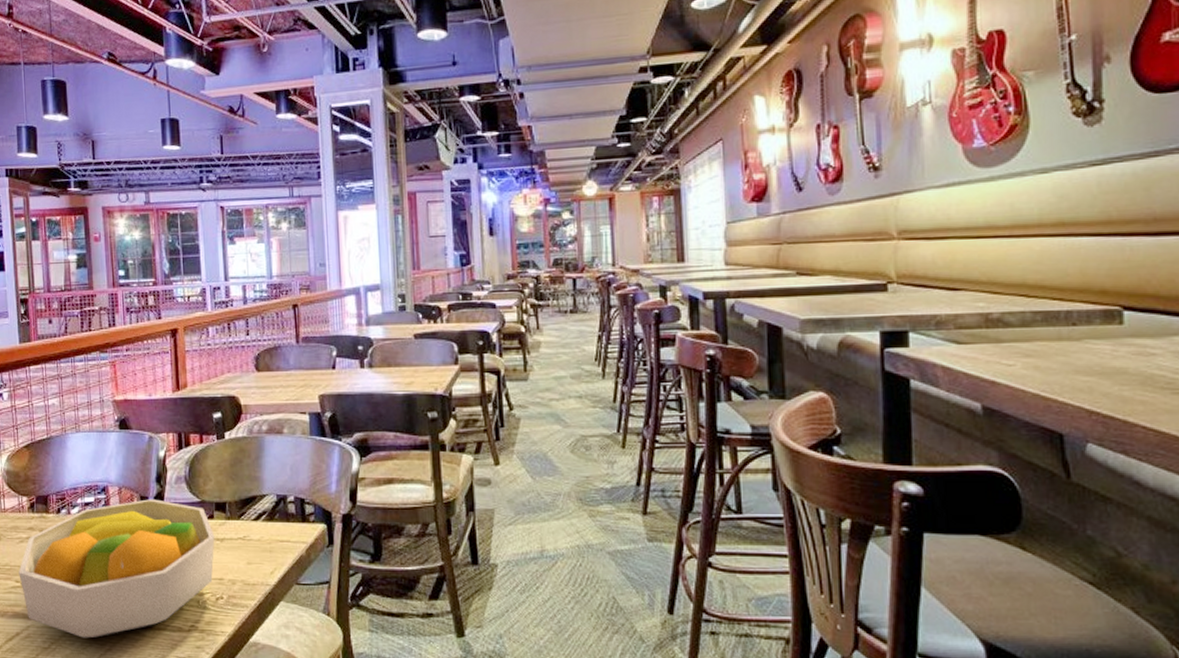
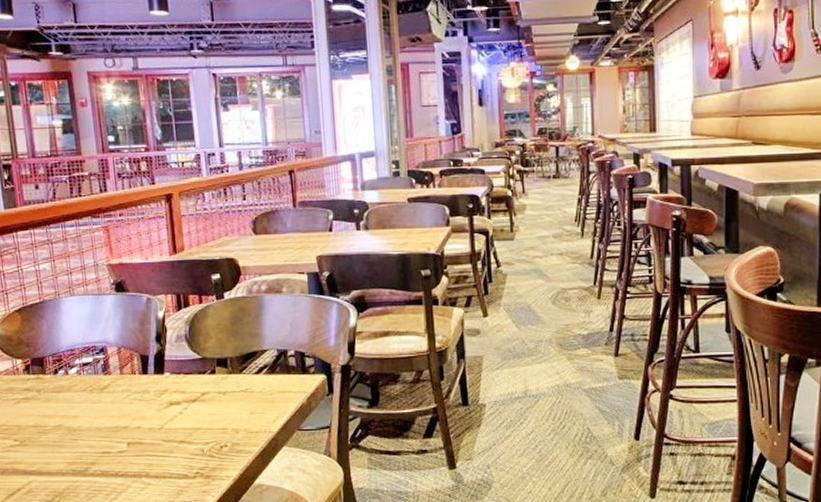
fruit bowl: present [19,499,215,638] -> none [16,357,218,490]

